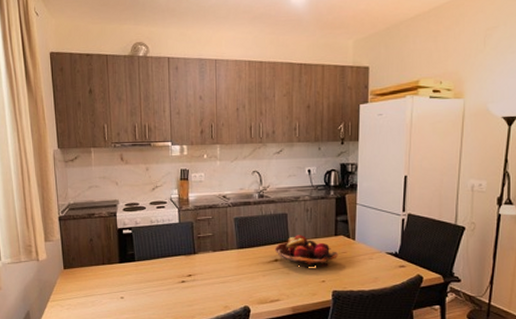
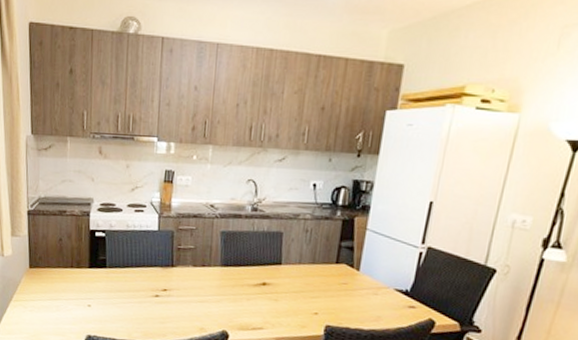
fruit basket: present [274,235,339,268] -> none [263,258,338,298]

